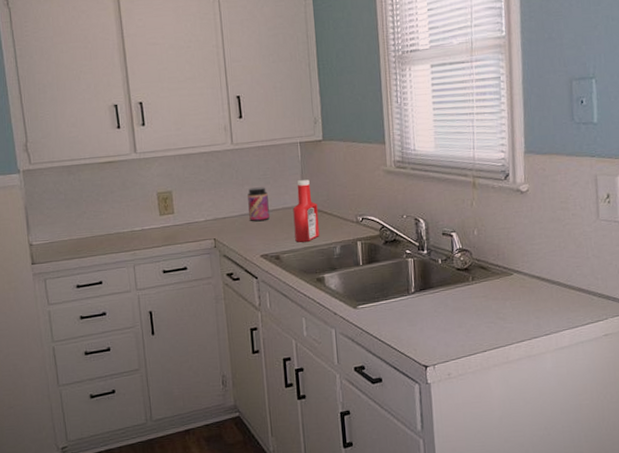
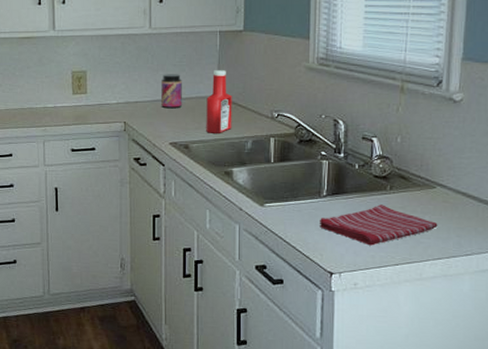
dish towel: none [411,295,518,336] -> present [320,204,438,246]

